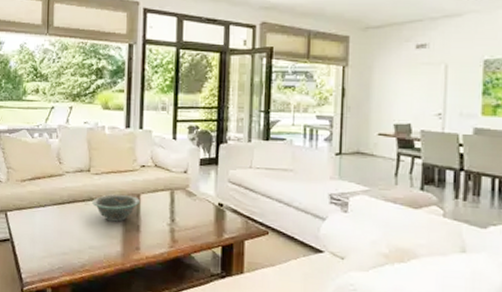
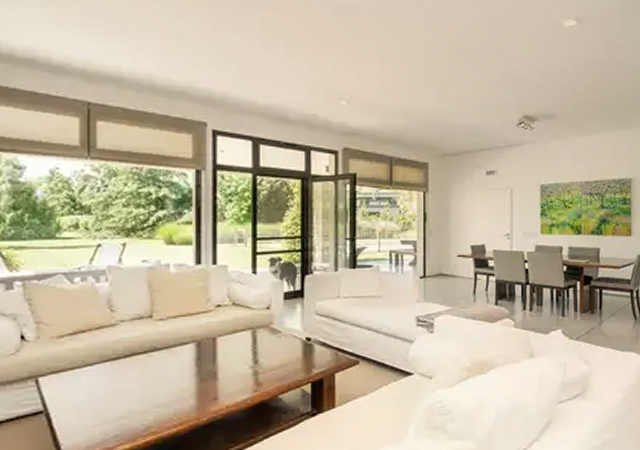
decorative bowl: present [92,194,139,222] -> none [157,340,216,373]

